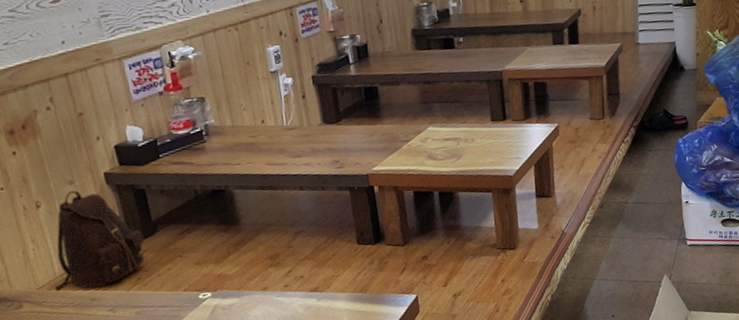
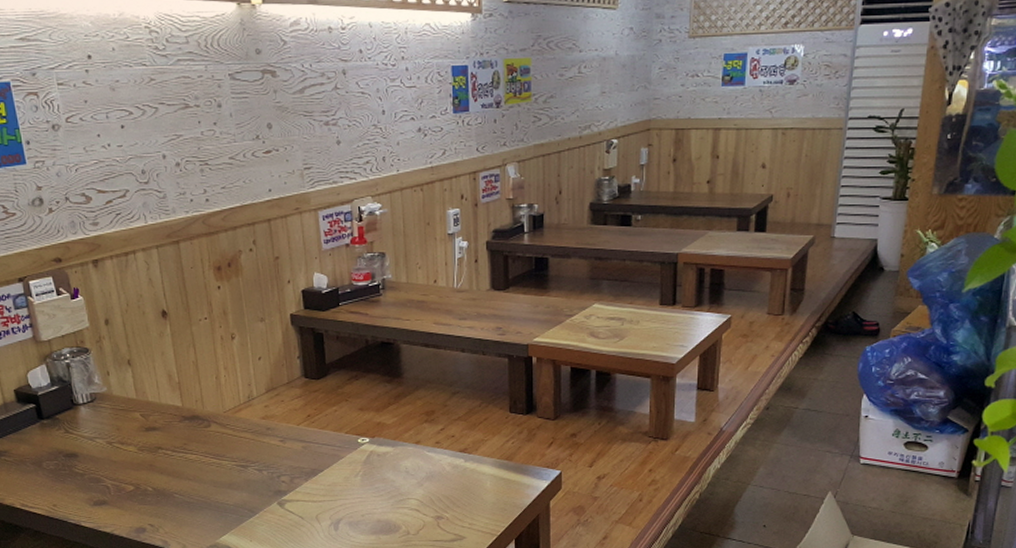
backpack: present [54,190,145,291] -> none [238,327,317,419]

